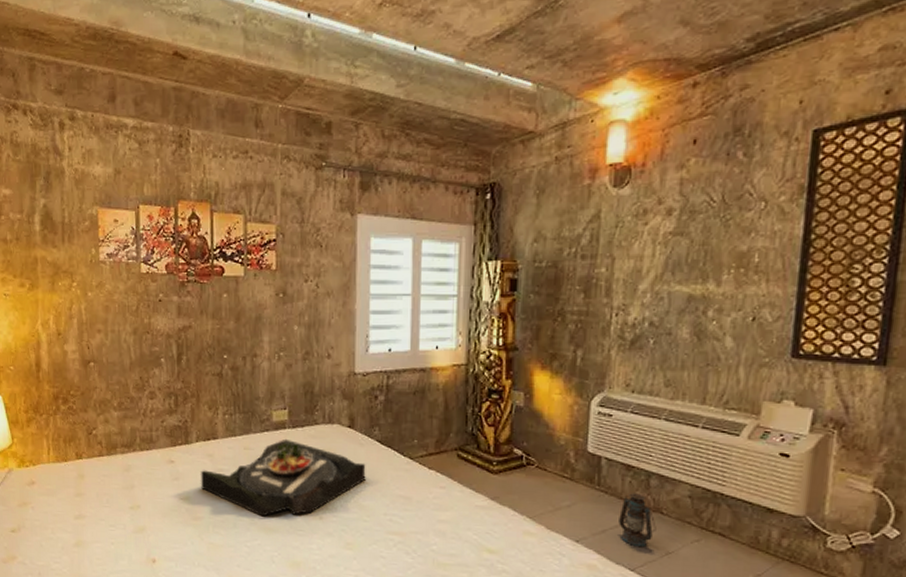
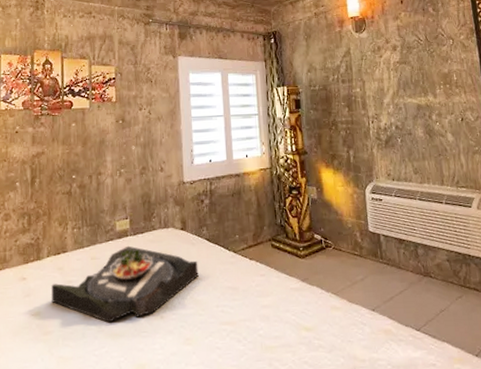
lantern: present [619,493,657,548] -> none [400,262,430,309]

